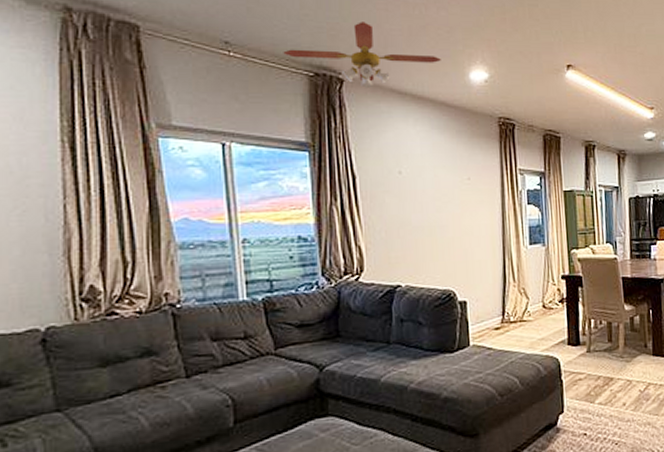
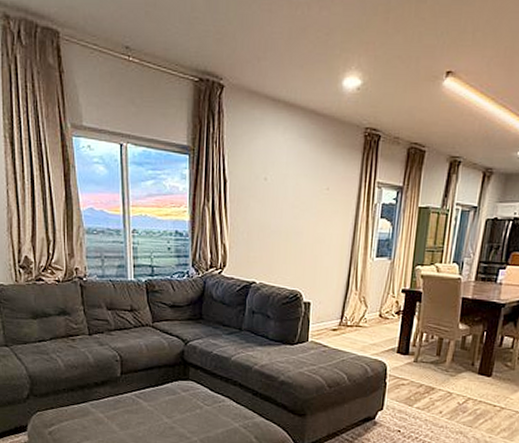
ceiling fan: present [283,22,441,88] -> none [173,24,317,94]

